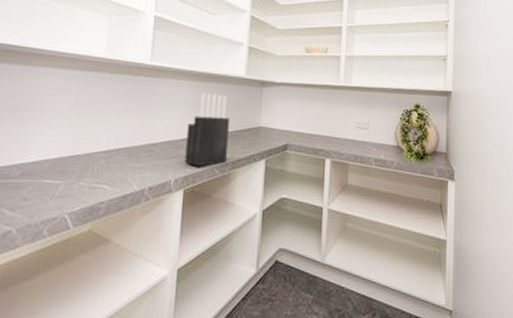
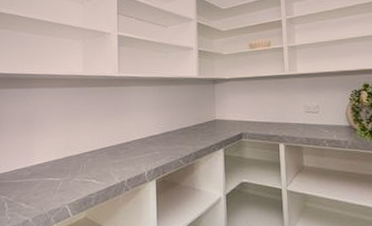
knife block: present [184,93,231,167] -> none [153,94,190,159]

